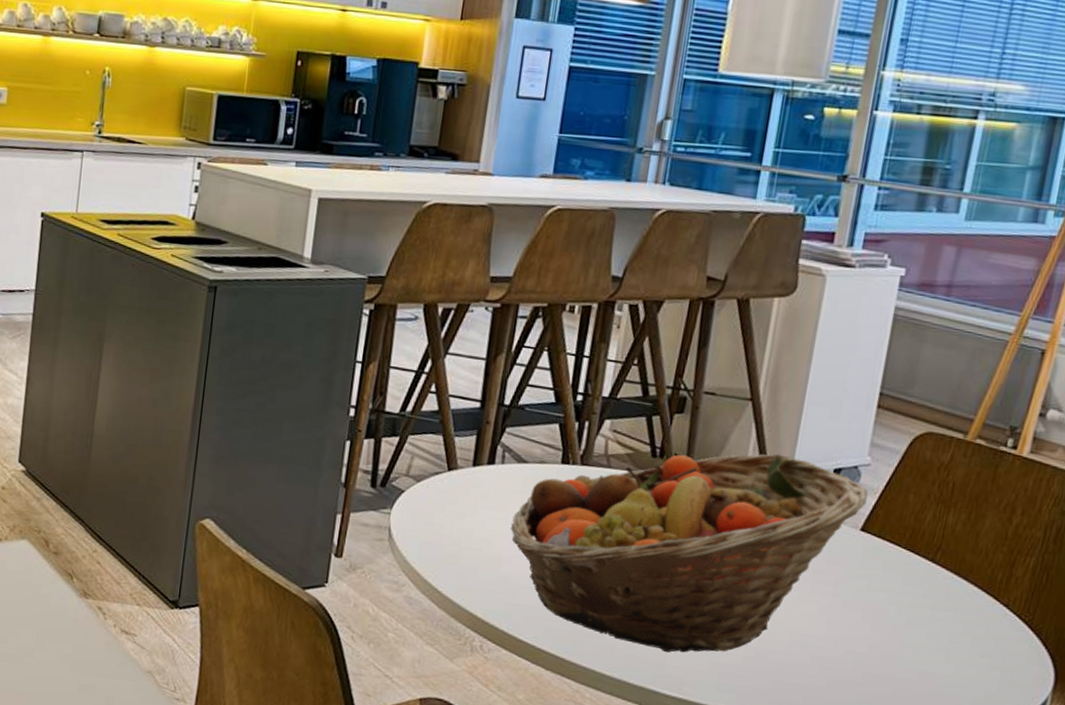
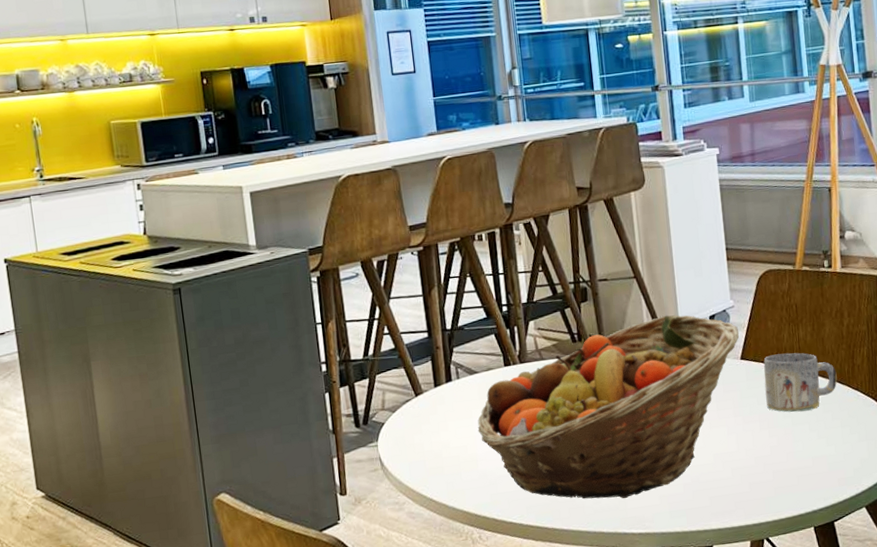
mug: none [878,535,985,615] -> present [763,353,837,413]

